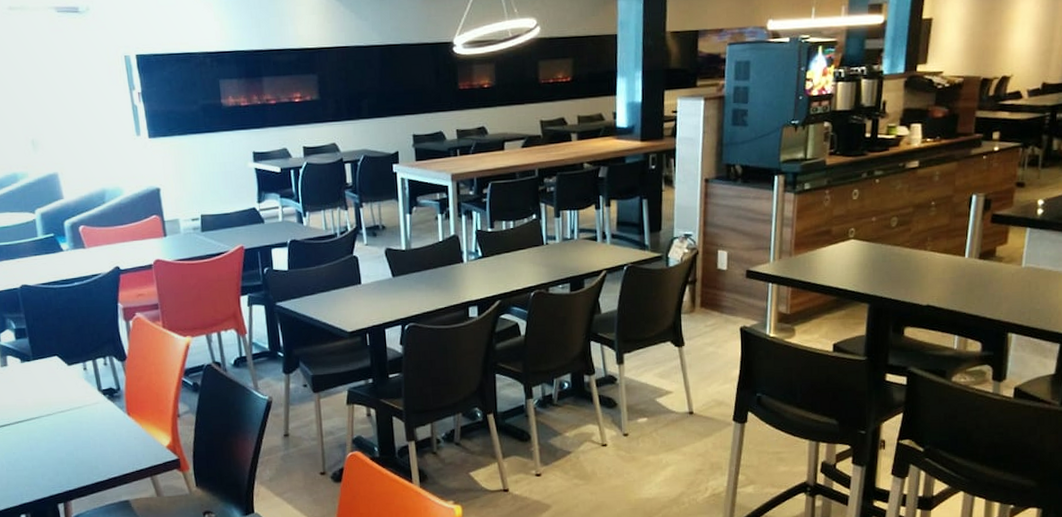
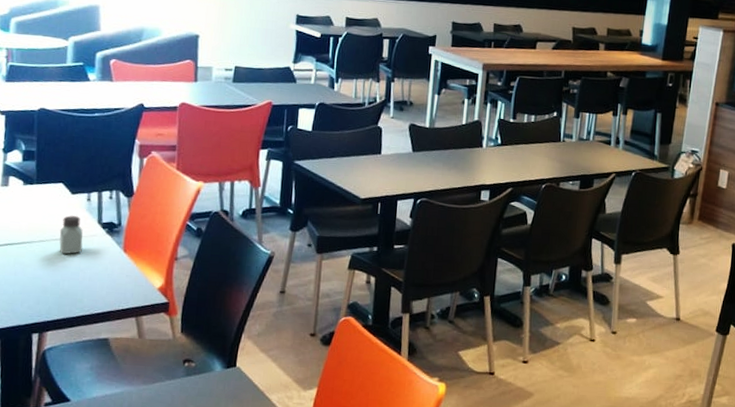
saltshaker: none [63,386,88,425] -> present [59,215,83,255]

